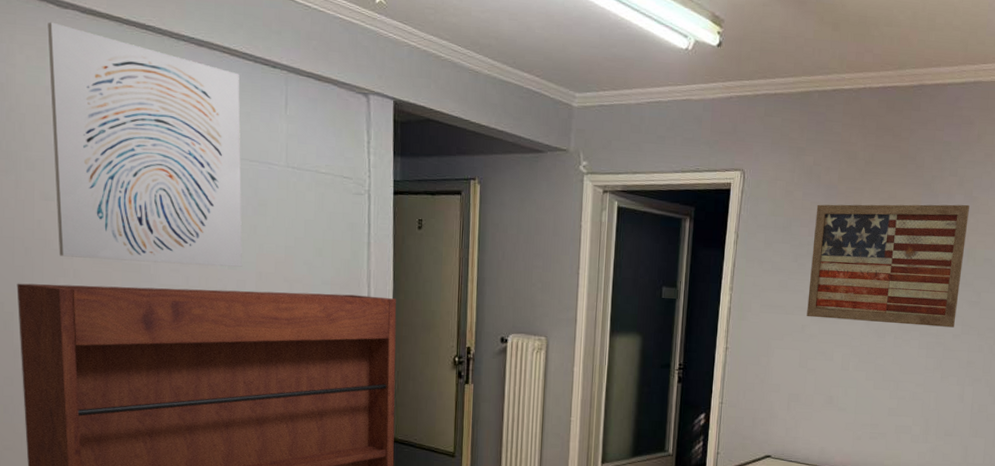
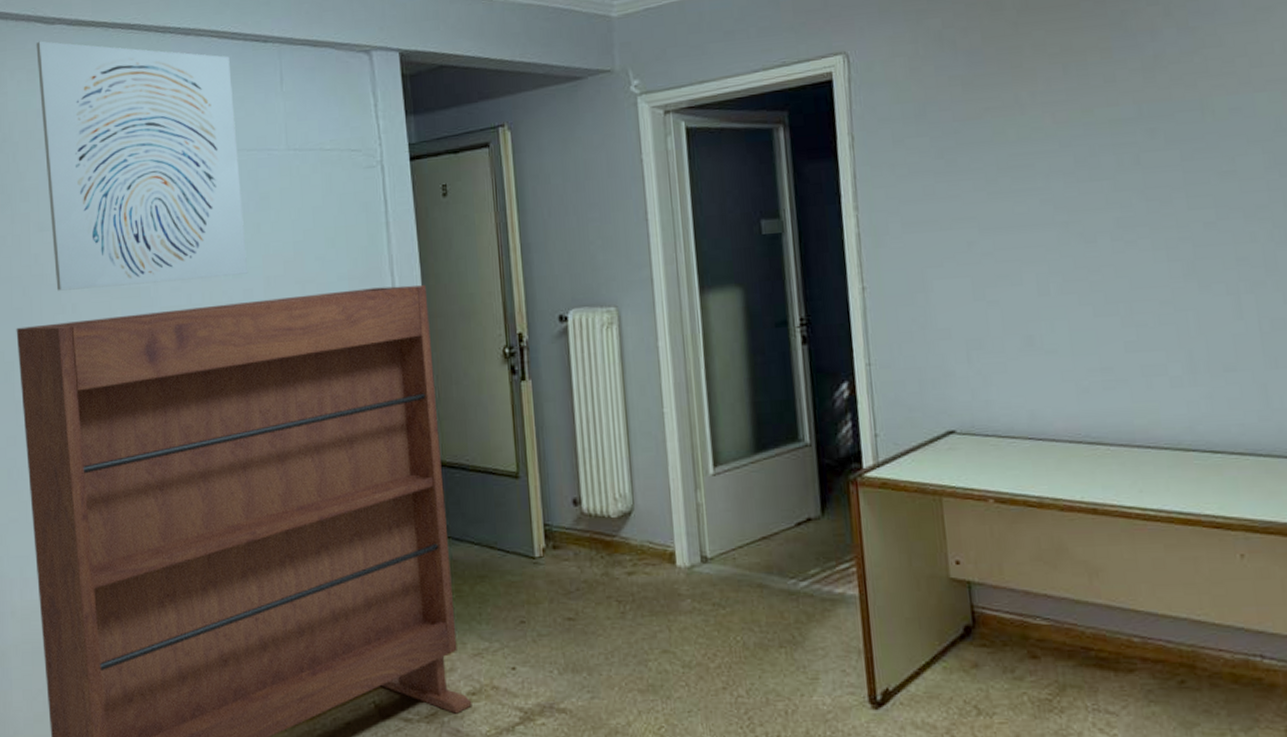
wall art: present [806,204,970,328] -> none [957,39,1204,230]

